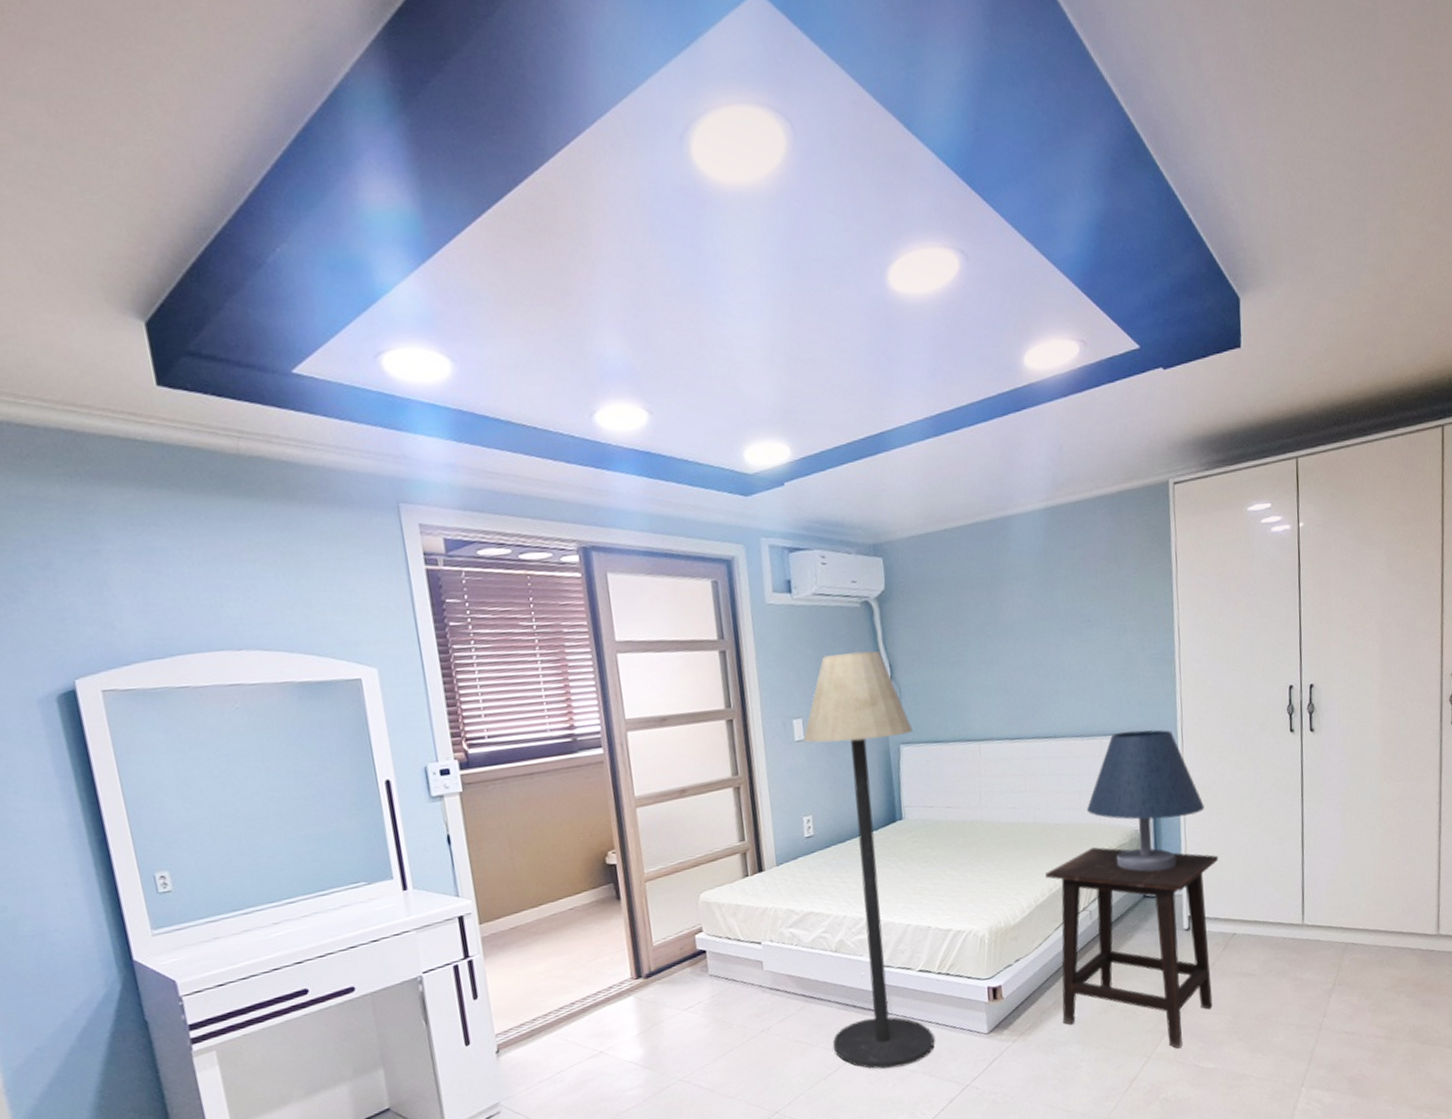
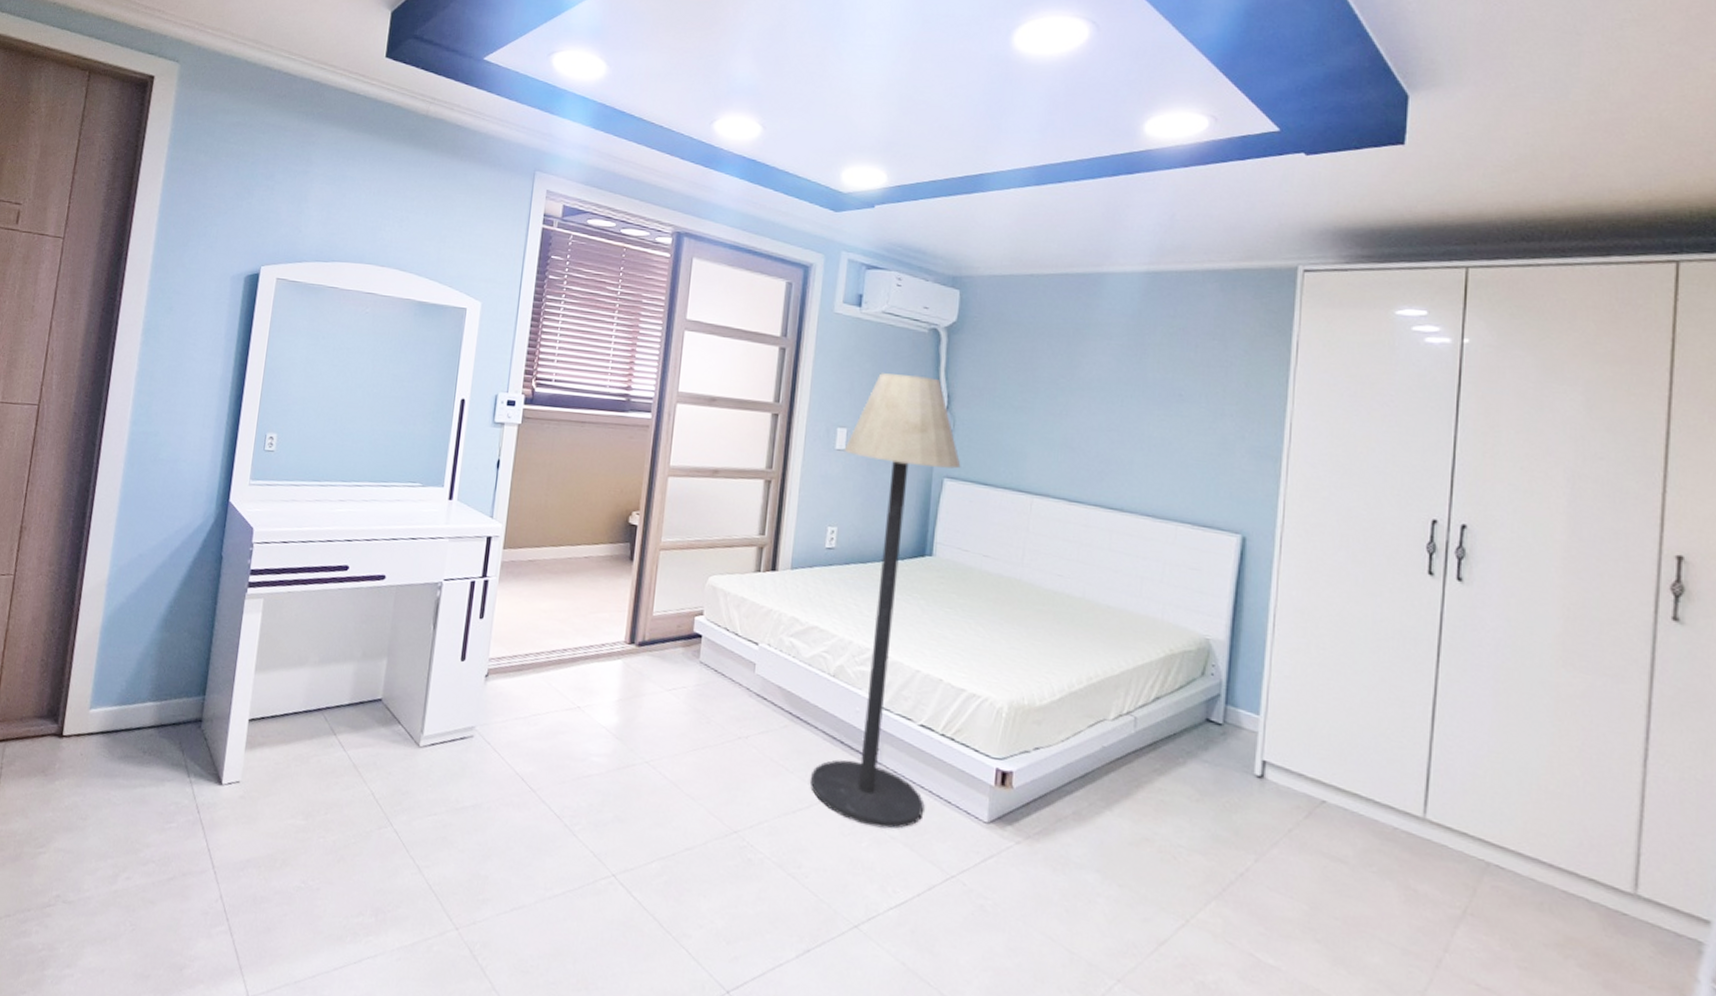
side table: present [1045,847,1219,1049] -> none [1081,643,1313,924]
table lamp: present [1086,729,1204,872] -> none [1147,523,1300,697]

